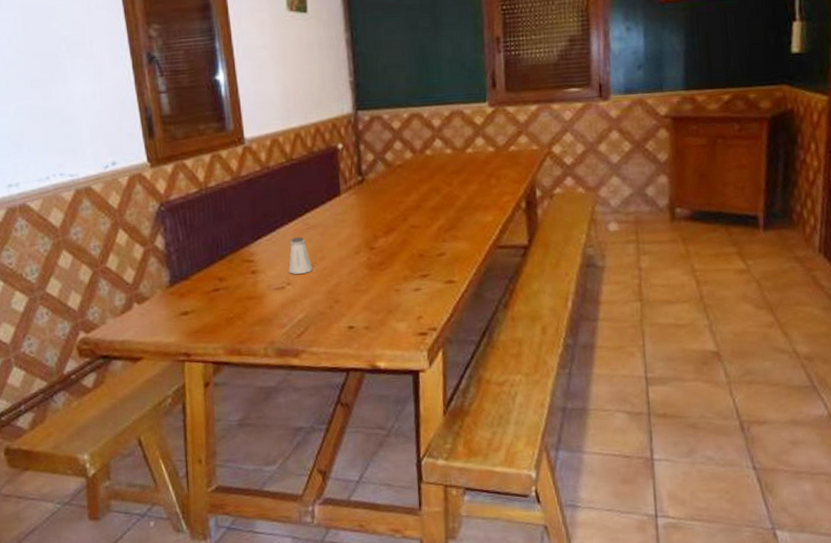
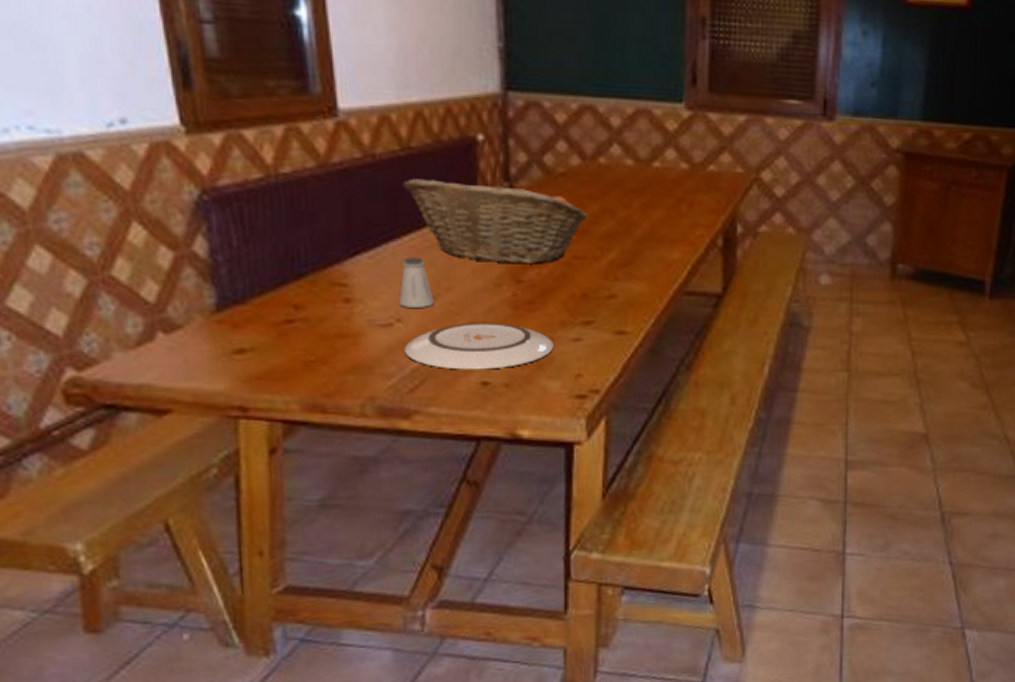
fruit basket: none [288,177,421,236] -> present [403,179,589,265]
plate: none [293,280,400,318] -> present [404,322,554,370]

